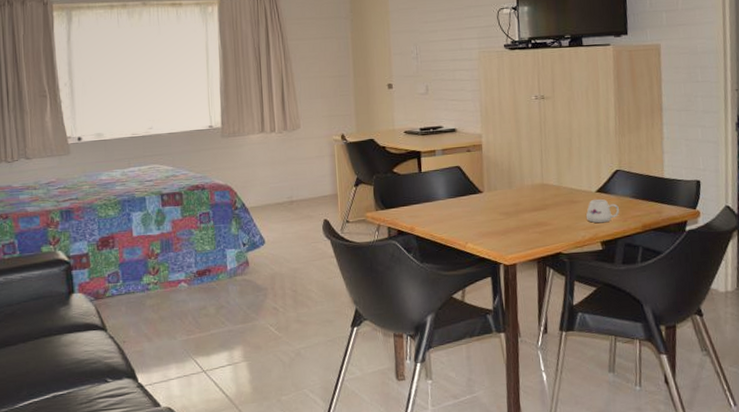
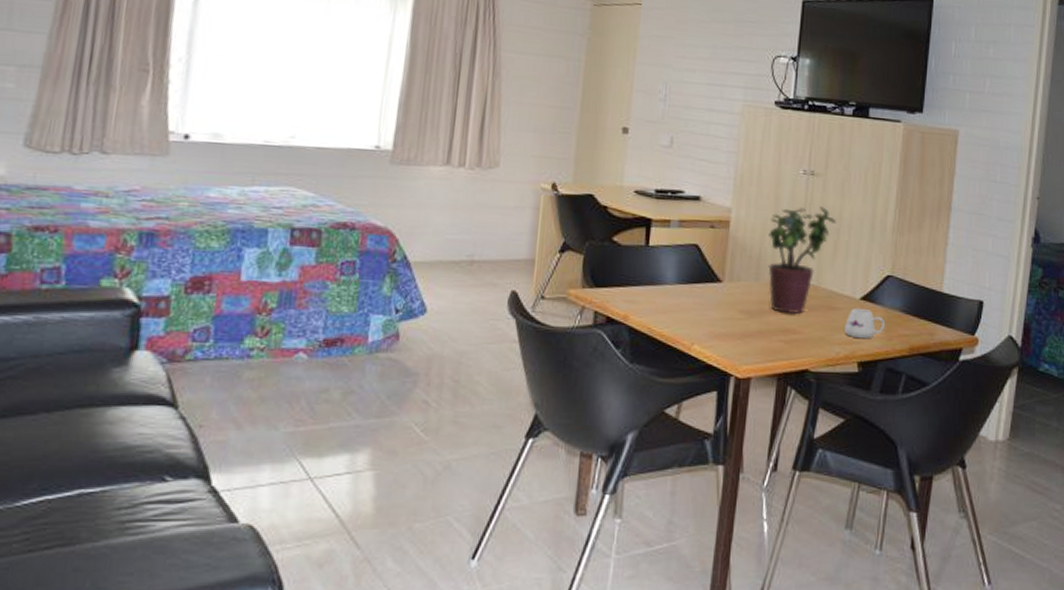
potted plant: none [514,123,568,211] -> present [768,206,836,315]

